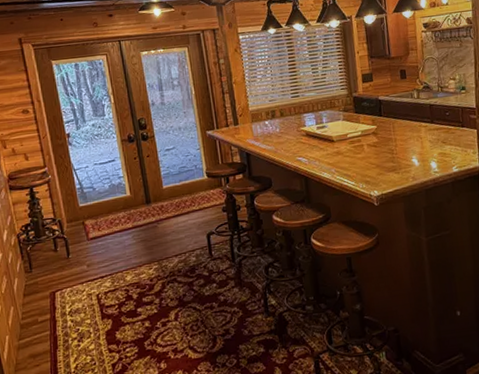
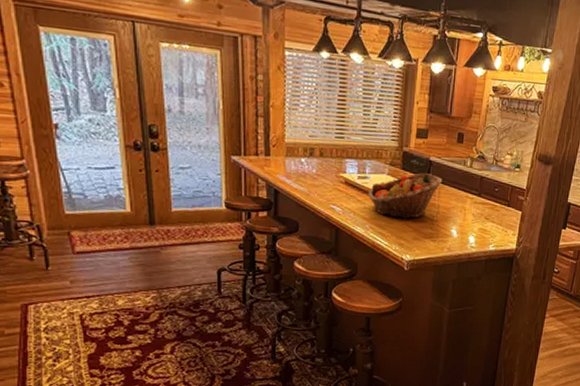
fruit basket: none [328,111,395,159] -> present [368,173,443,219]

